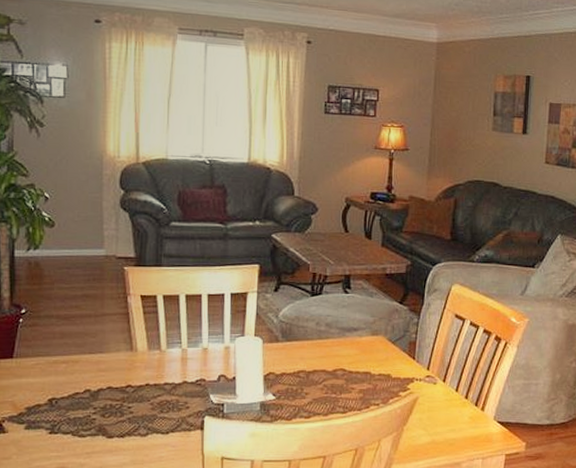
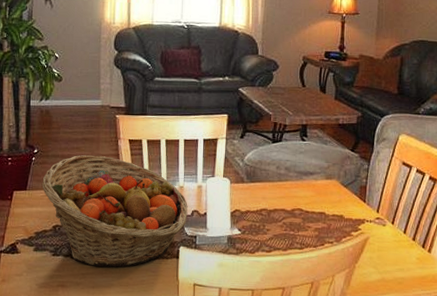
fruit basket: none [33,314,213,443] -> present [42,155,188,267]

